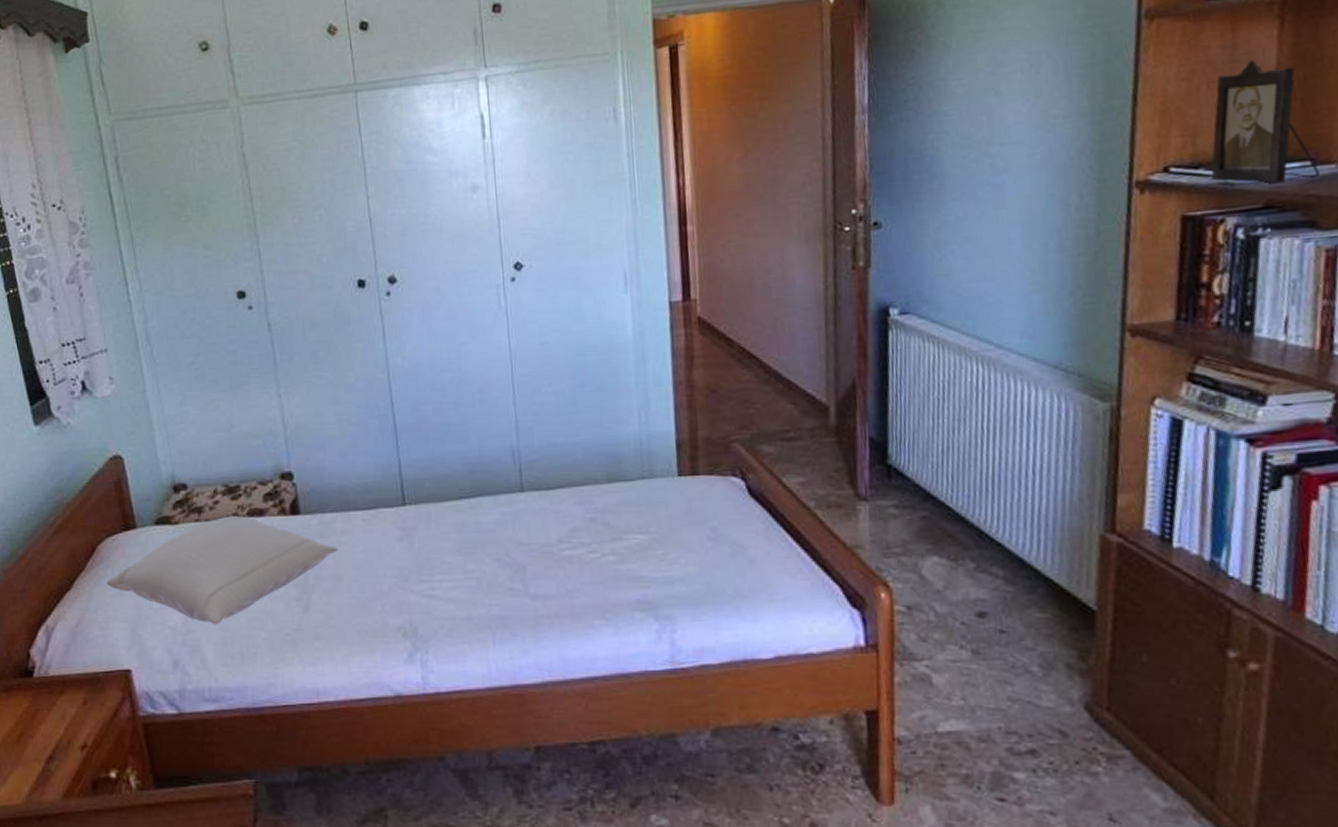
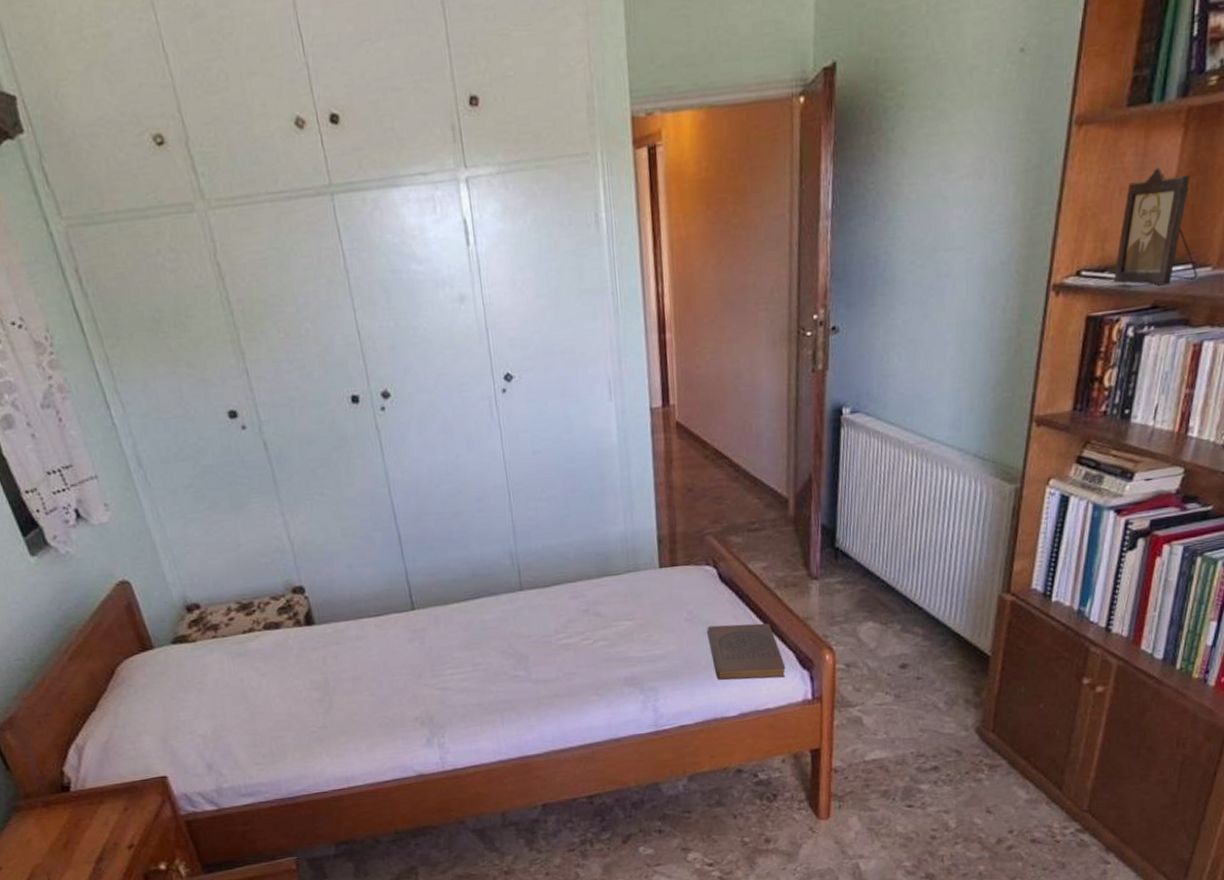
pillow: present [106,515,338,625] -> none [131,629,354,730]
book: none [734,547,831,617] -> present [707,623,786,681]

